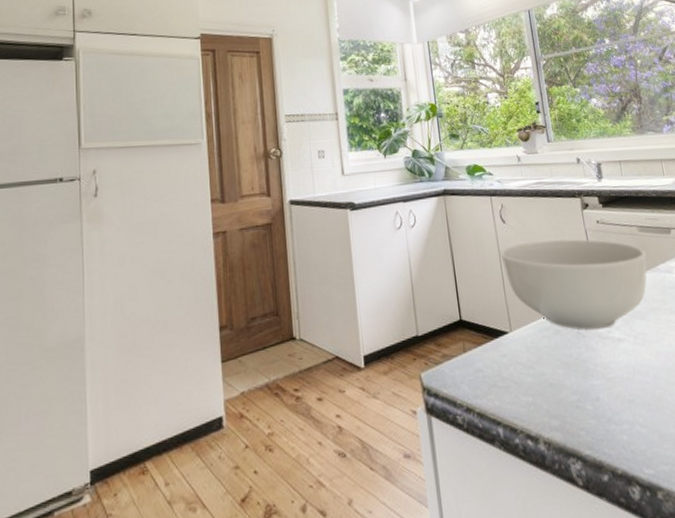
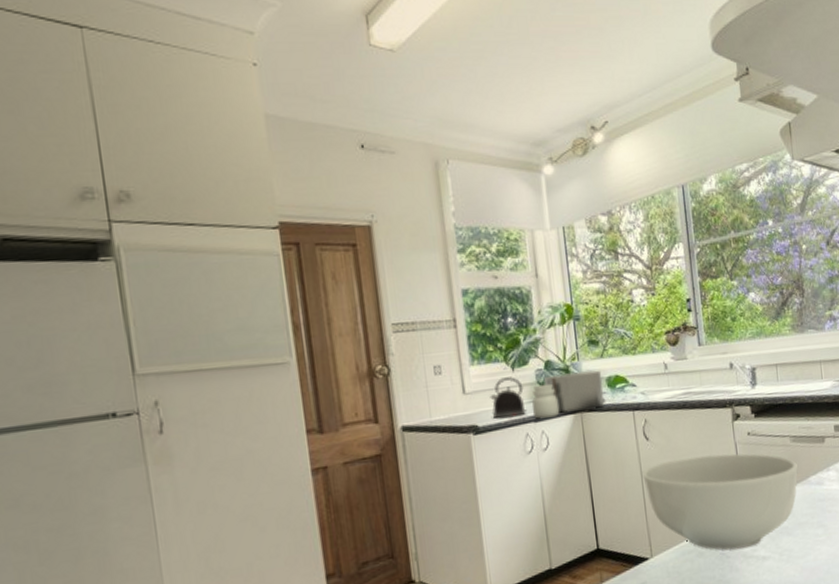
kettle: none [365,162,397,199] -> present [489,377,528,420]
jar: none [401,169,426,200] -> present [531,383,560,419]
toaster: none [411,159,467,196] -> present [543,369,606,414]

